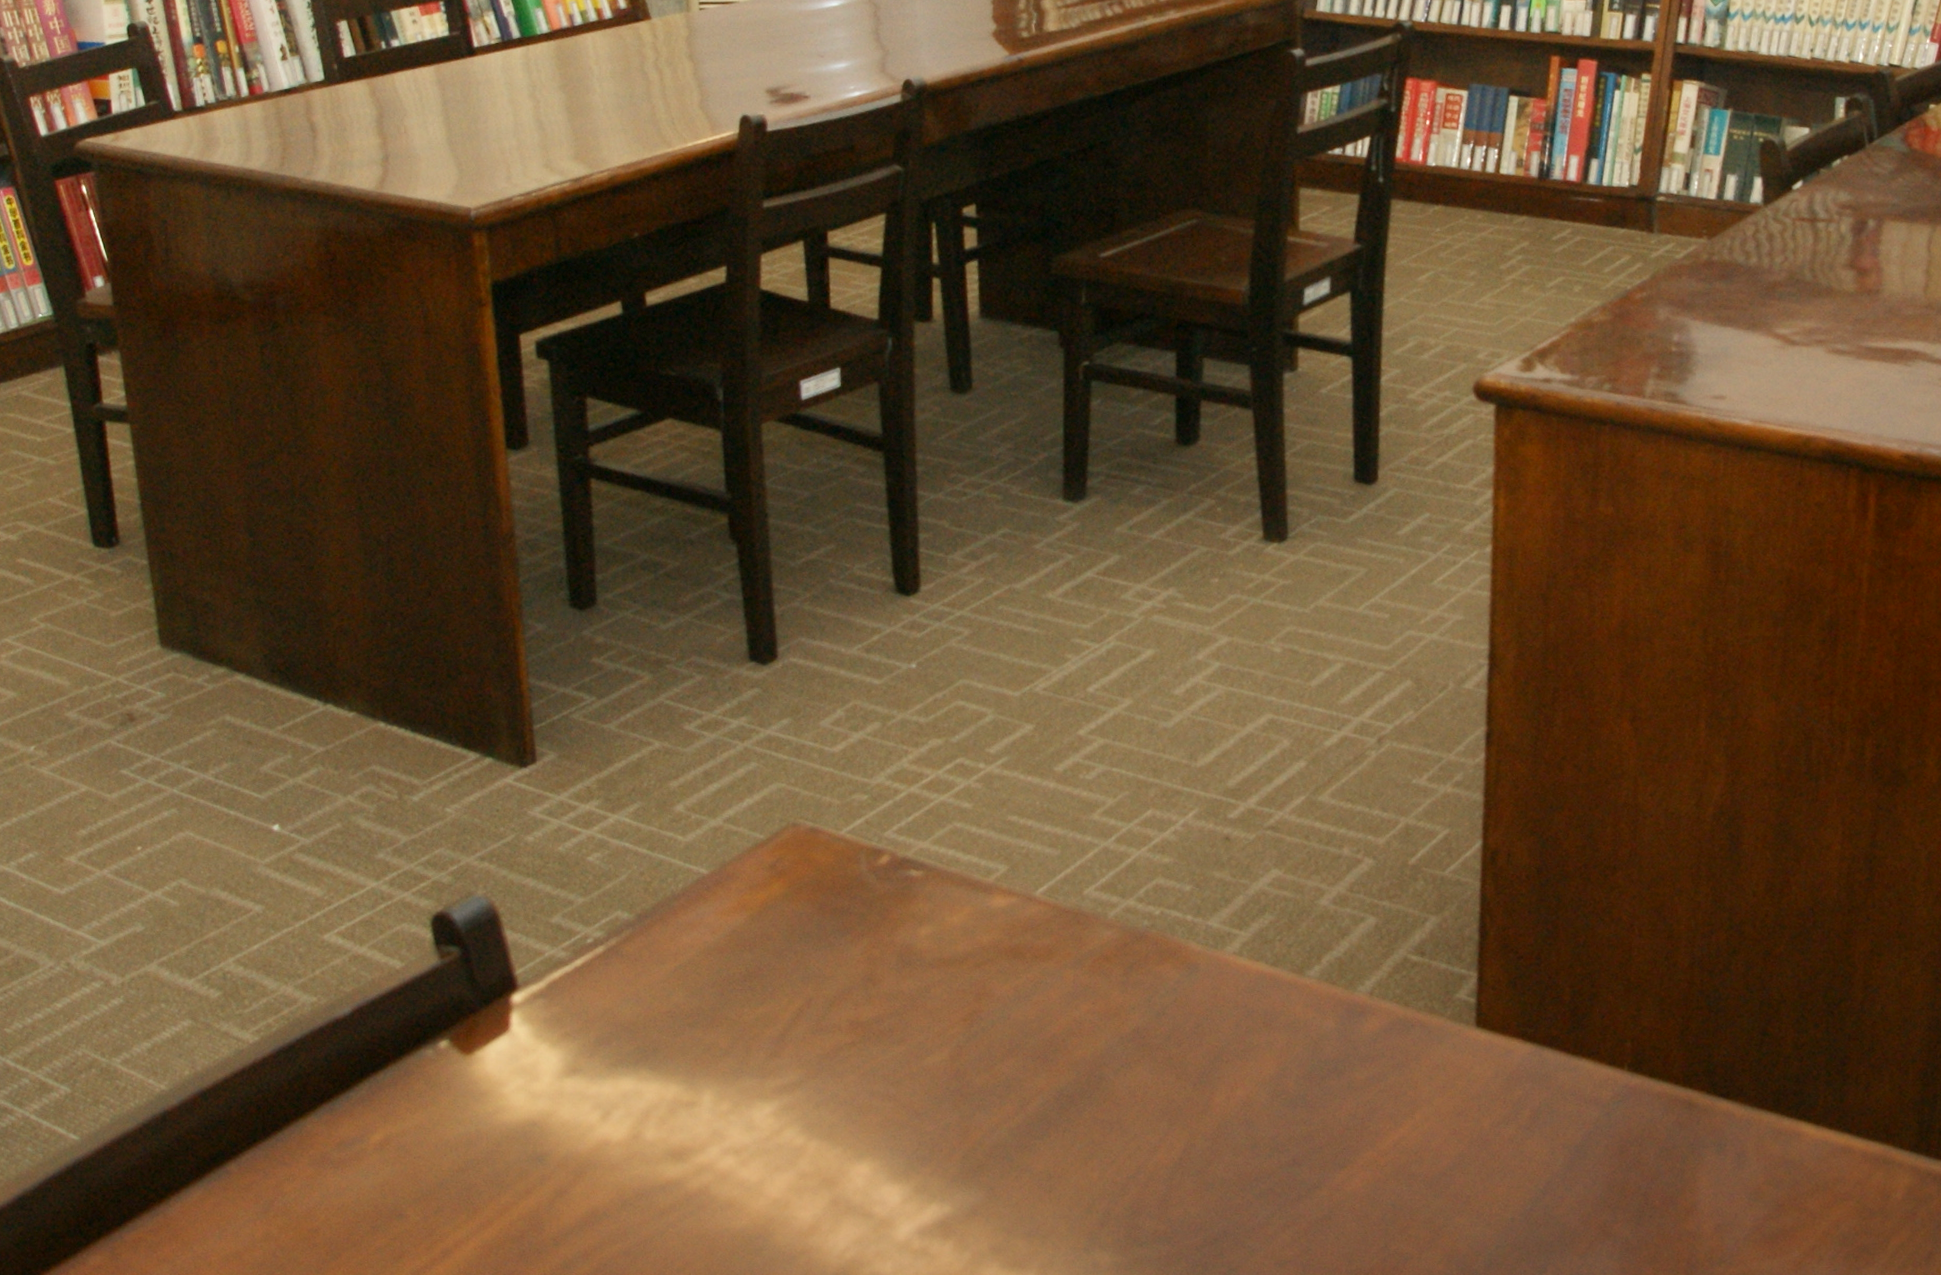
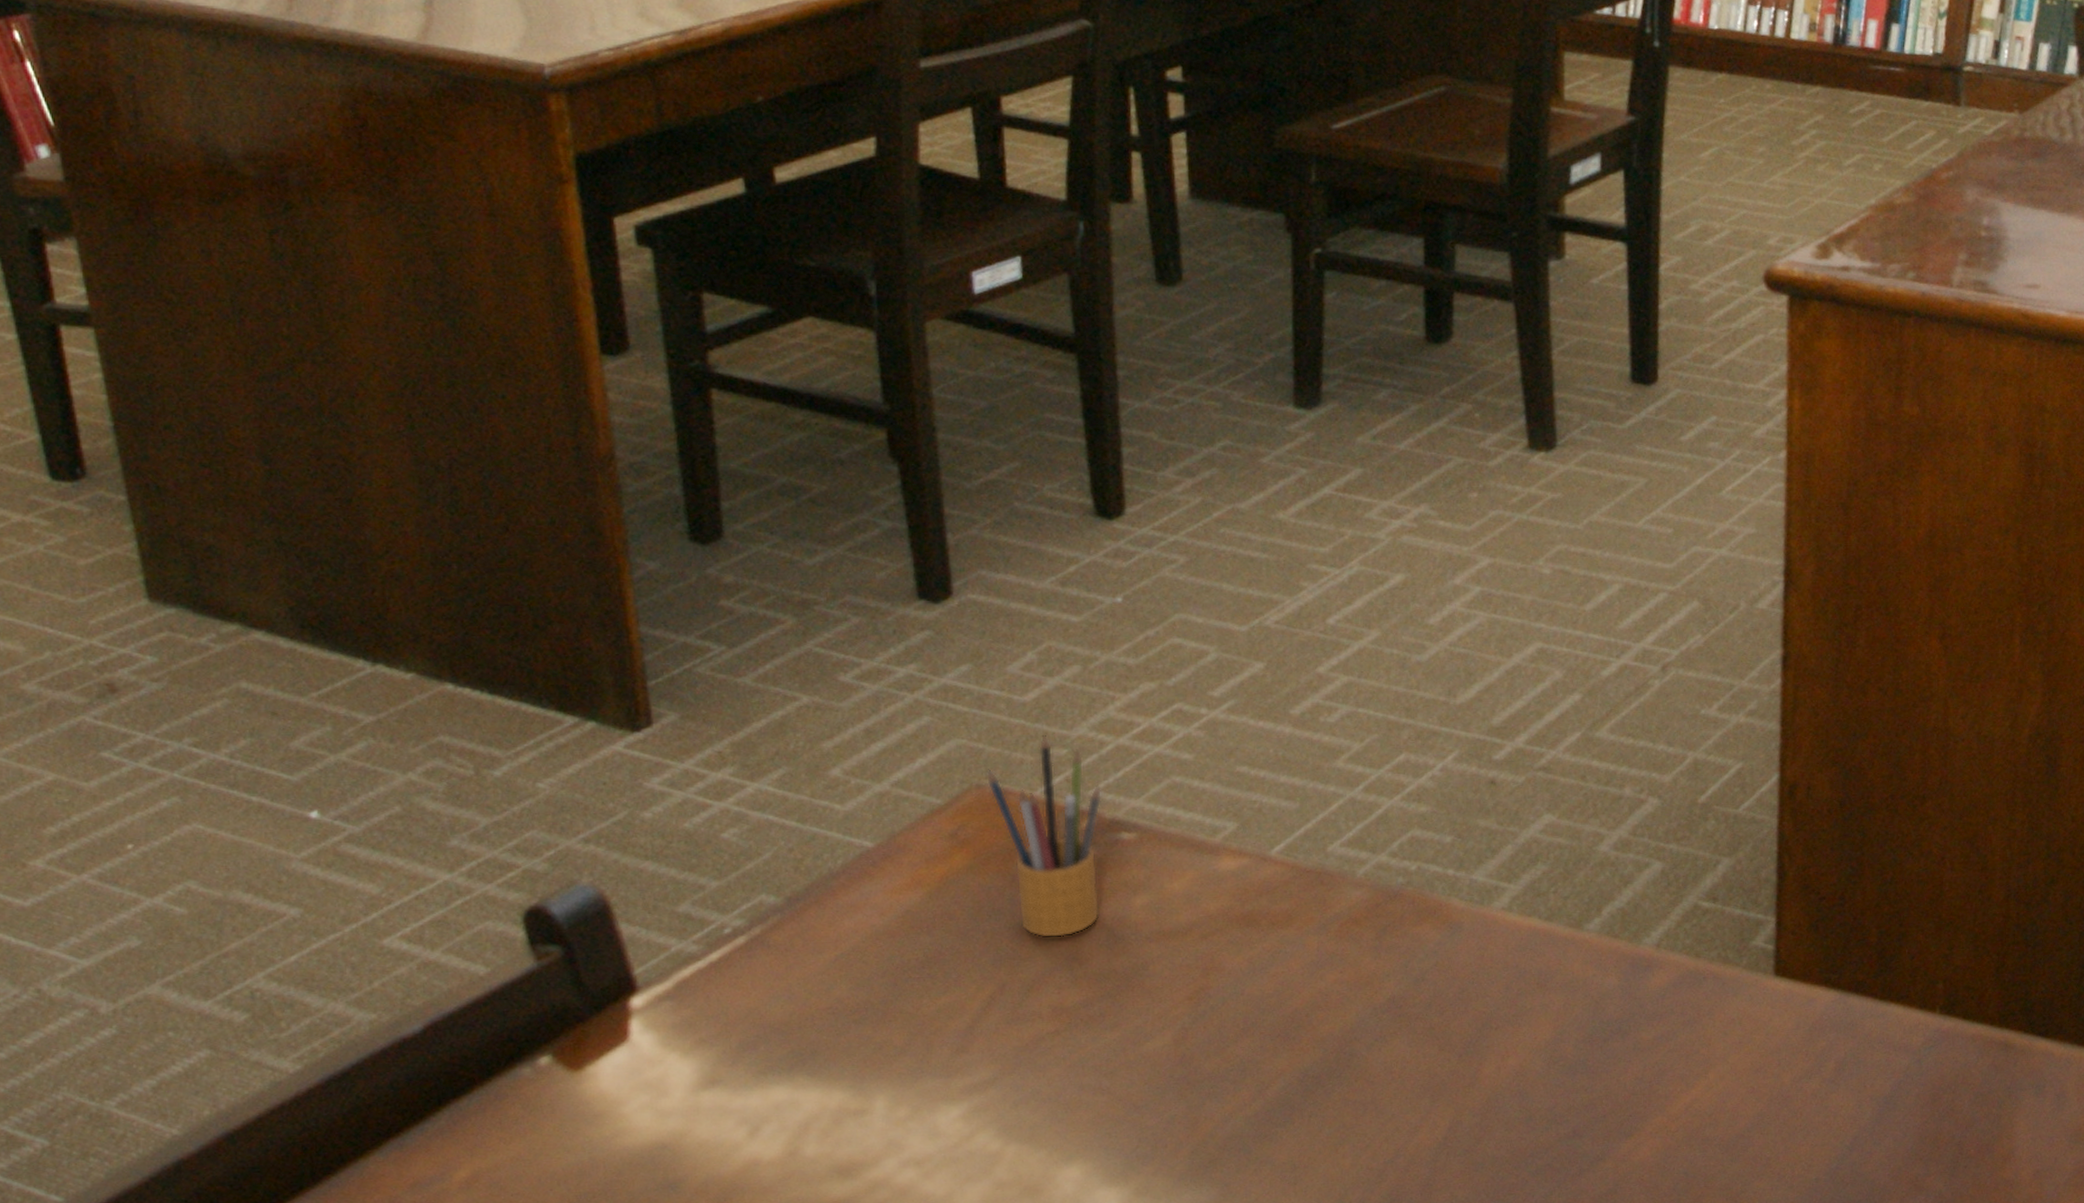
pencil box: none [800,781,896,961] -> present [985,734,1103,939]

